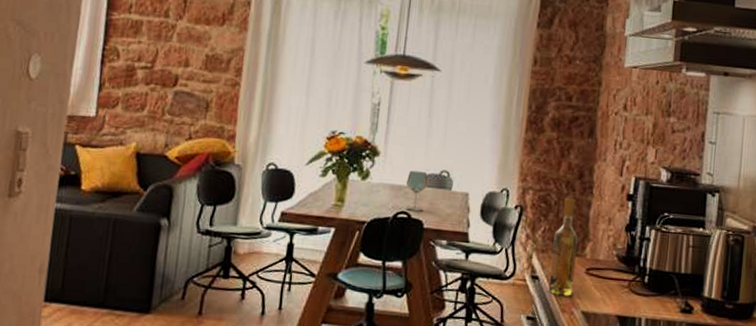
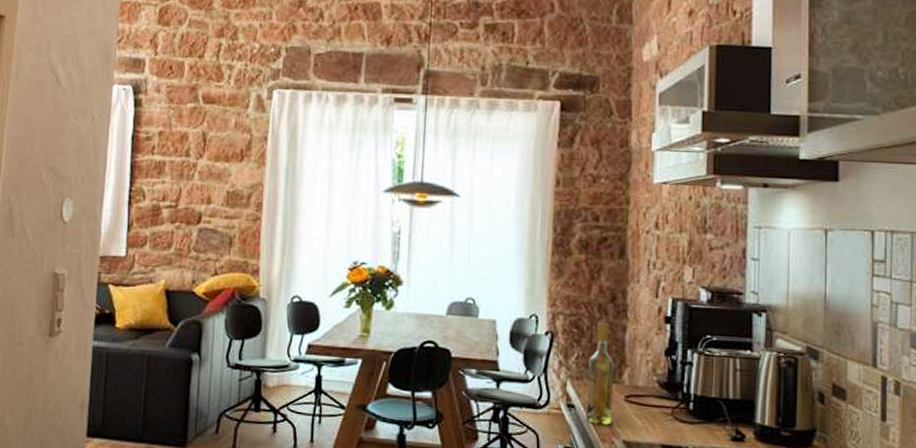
wine glass: present [406,170,428,212] -> none [431,299,454,341]

